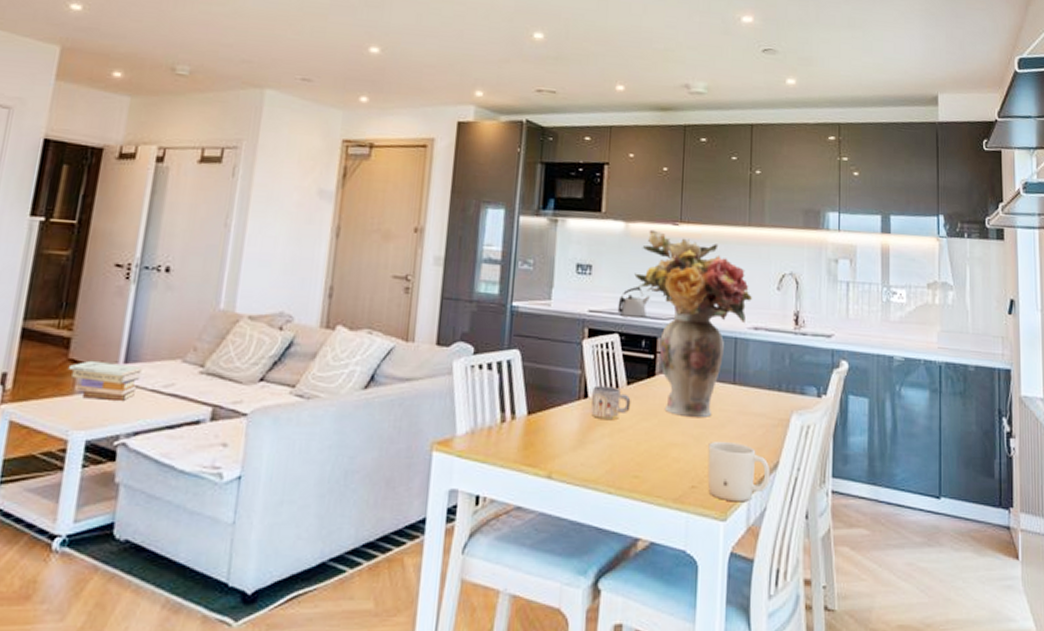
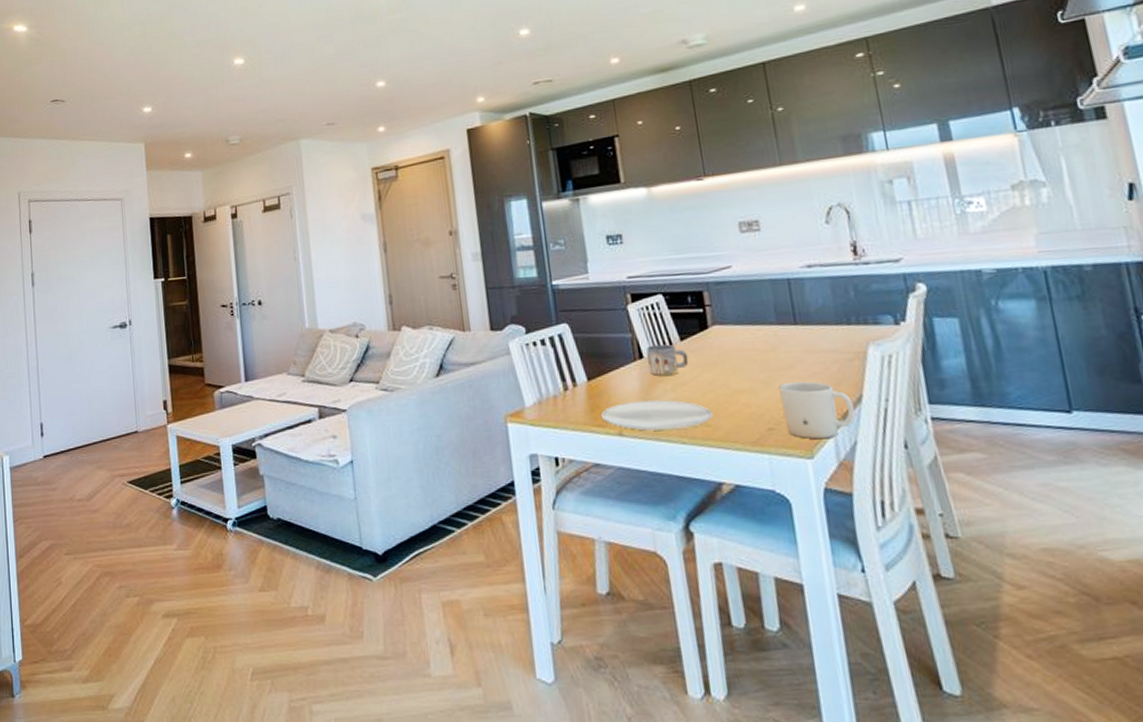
books: present [67,360,142,401] -> none [206,382,260,413]
plate: none [533,442,643,478] -> present [600,400,713,431]
kettle: present [617,287,650,319] -> none [655,247,687,278]
flower arrangement: present [634,229,752,419] -> none [666,189,799,363]

